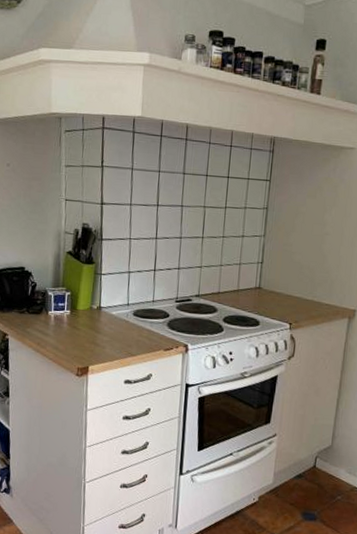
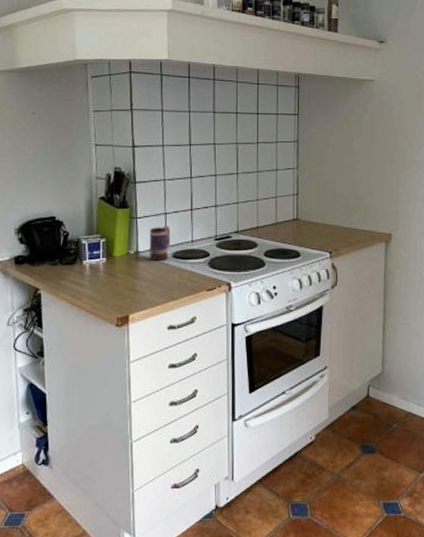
mug: none [110,283,133,318] -> present [149,225,171,261]

